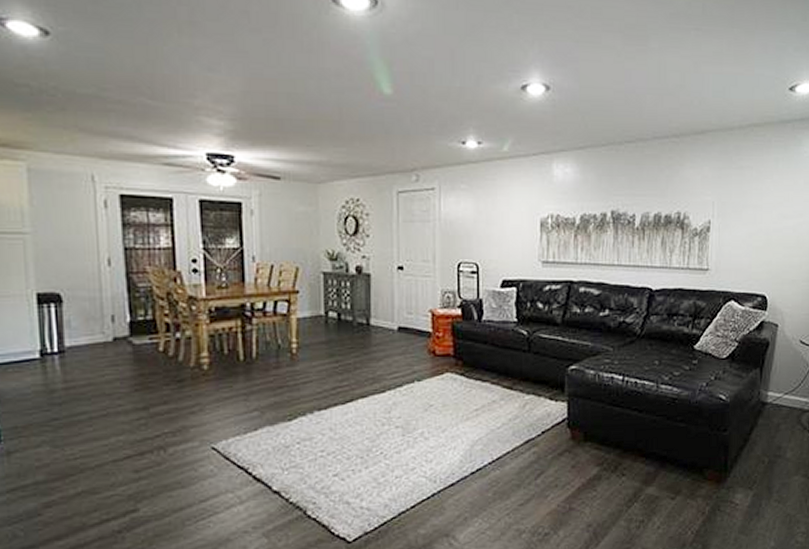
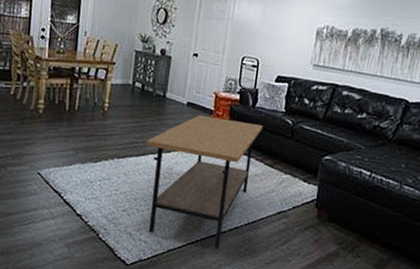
coffee table: none [352,340,494,501] -> present [145,115,263,250]

